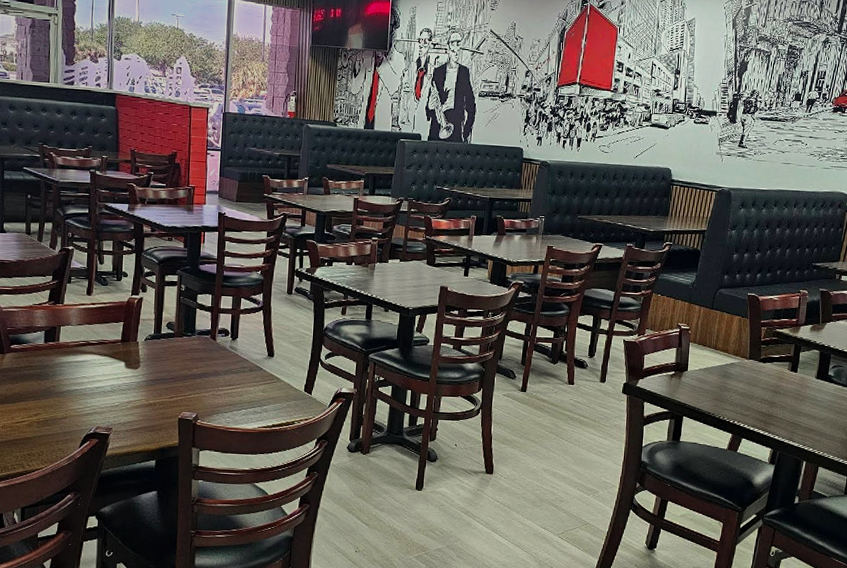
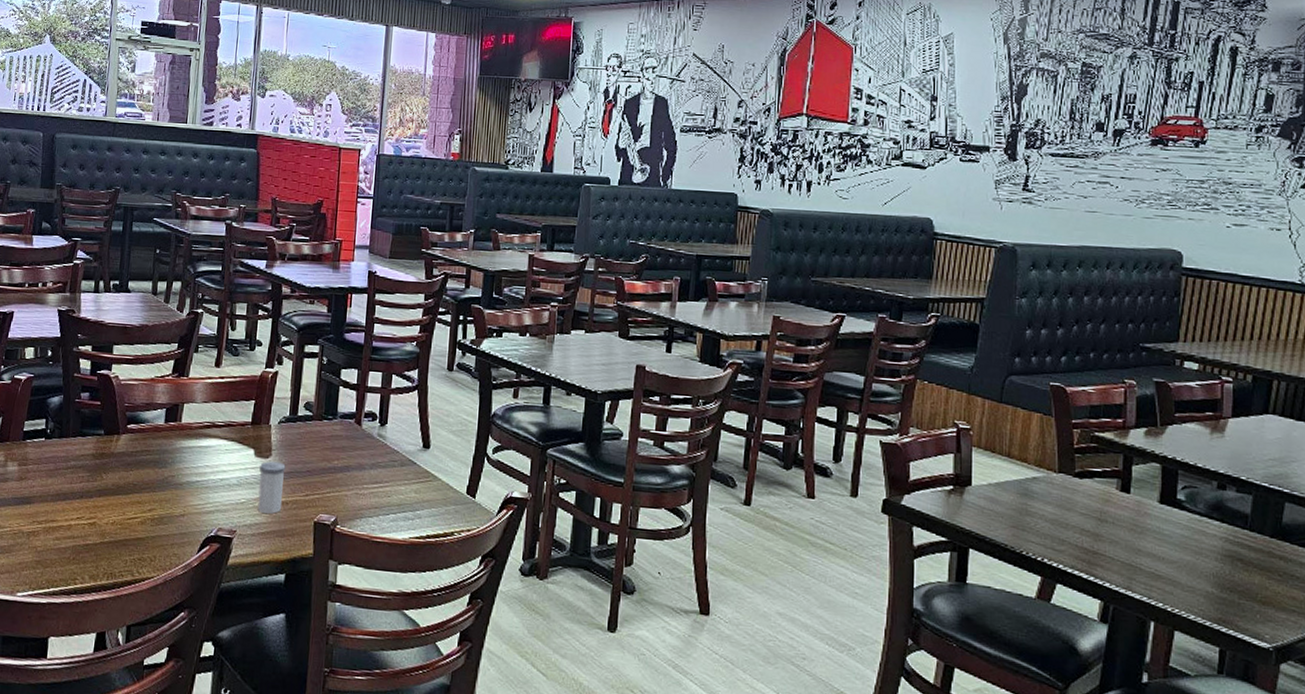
salt shaker: none [129,371,153,413] -> present [257,461,286,514]

